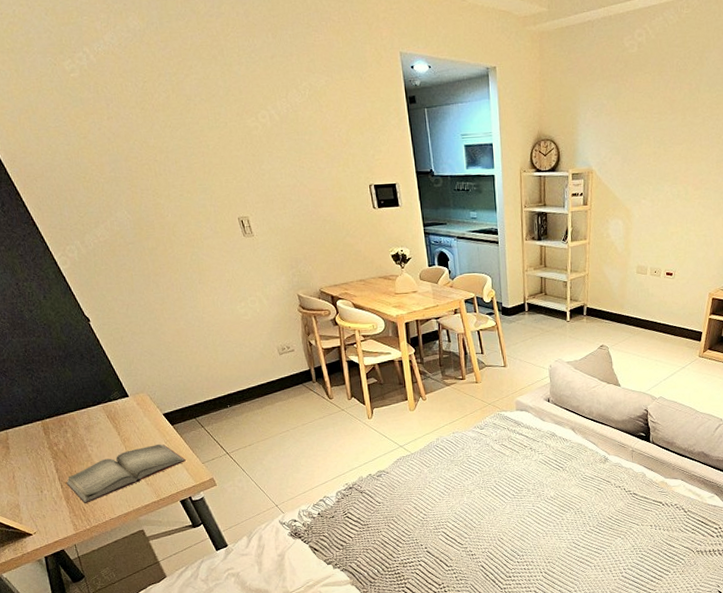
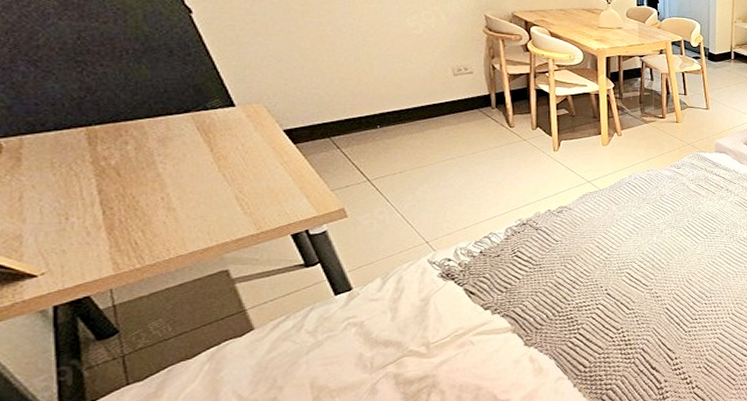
hardback book: present [66,443,187,504] -> none [112,165,309,237]

